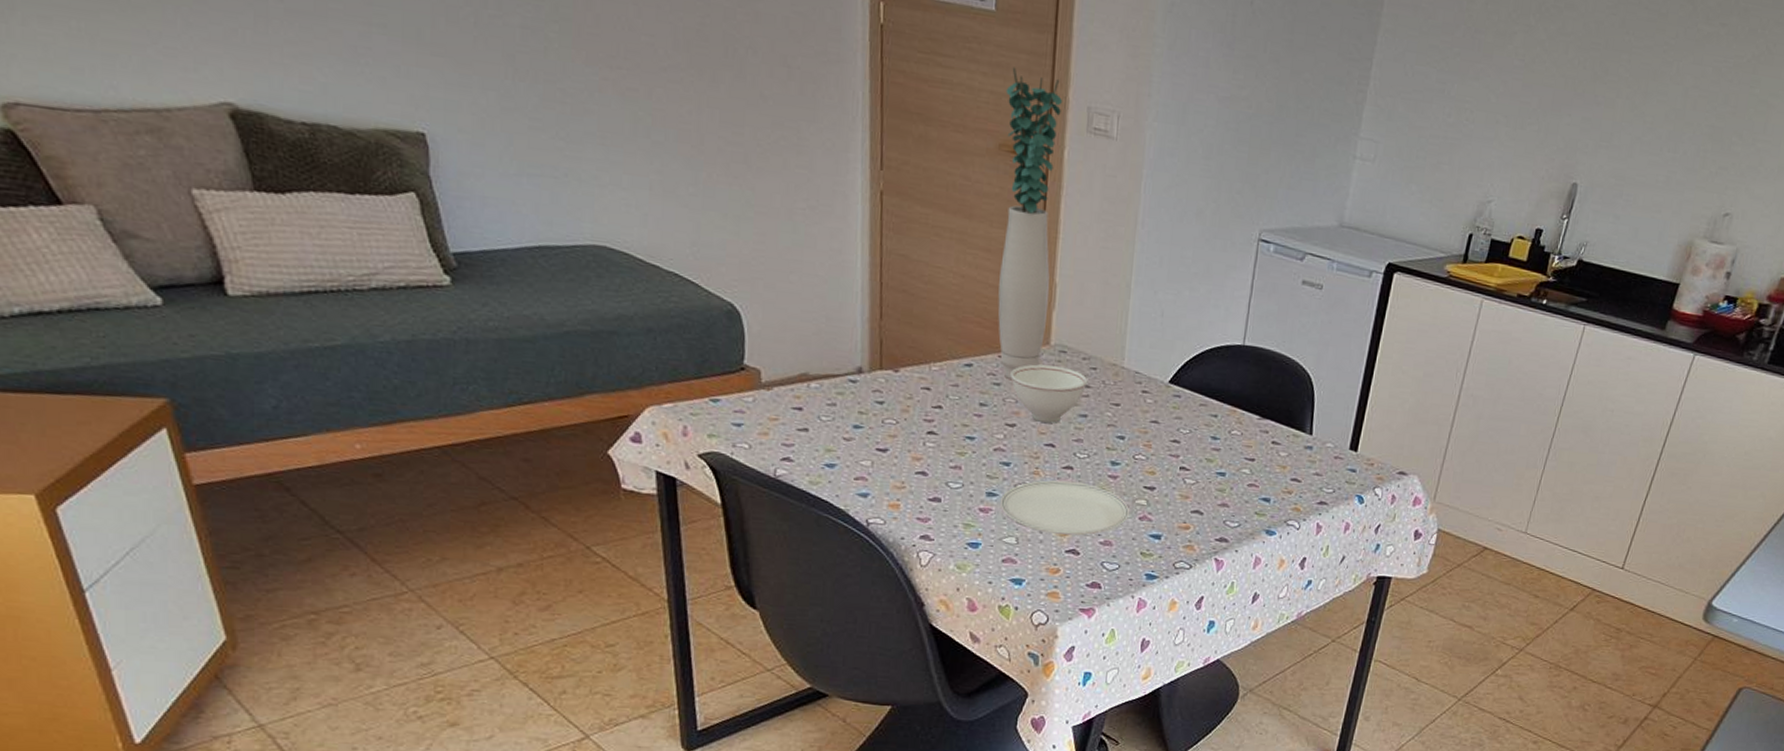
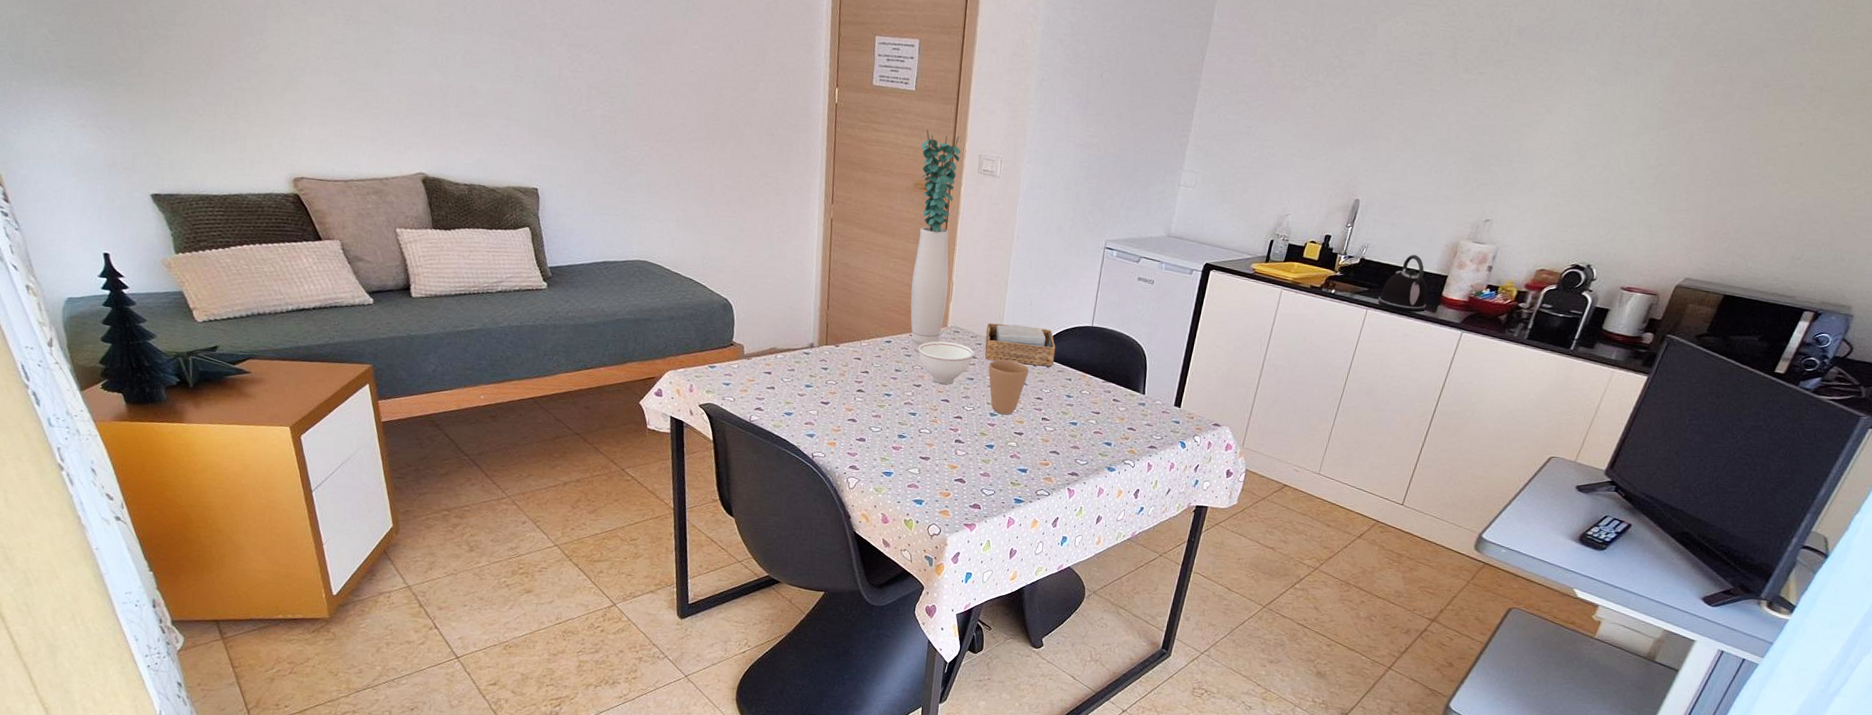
plate: present [999,480,1130,536] -> none [907,426,1004,469]
napkin holder: none [1101,340,1197,400] -> present [985,323,1056,367]
mug: none [1107,389,1162,464] -> present [988,359,1029,415]
kettle: none [1597,256,1657,331] -> present [1378,254,1428,313]

